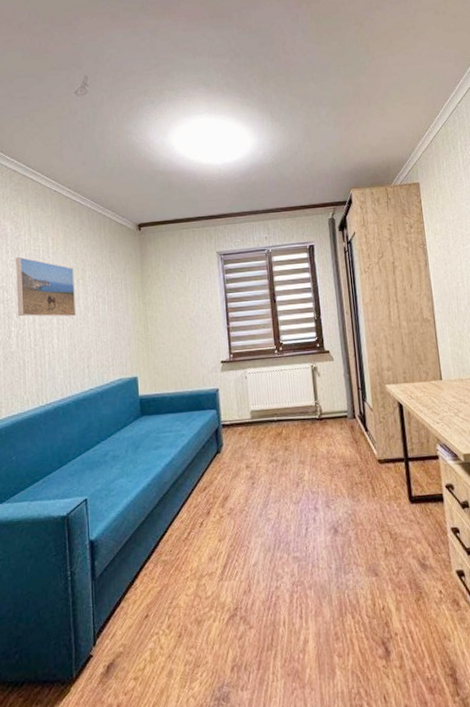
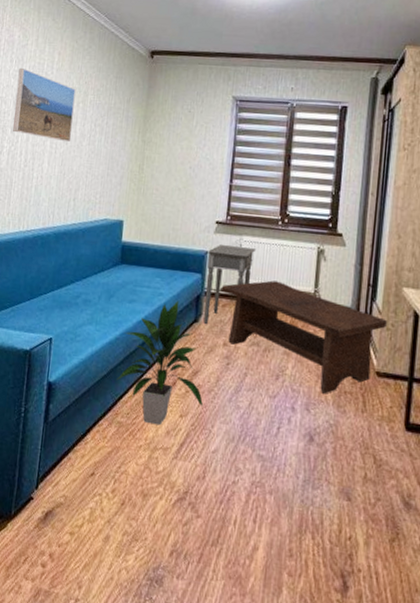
indoor plant: none [155,437,238,555] -> present [116,300,204,426]
side table: none [218,378,260,453] -> present [203,245,257,324]
coffee table: none [234,401,379,490] -> present [219,280,387,394]

